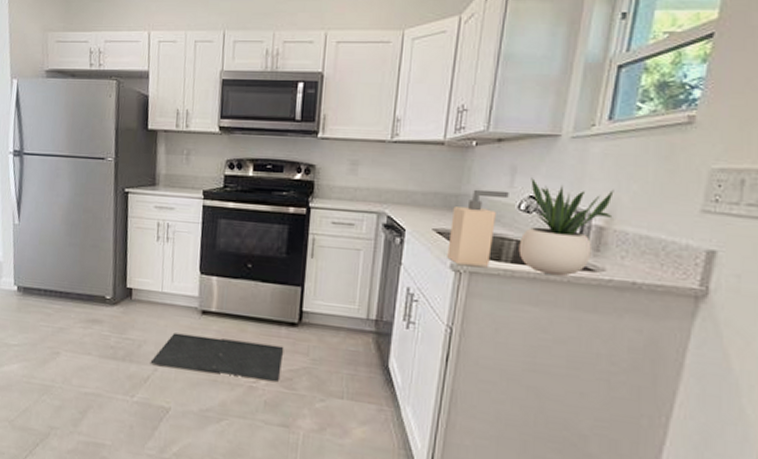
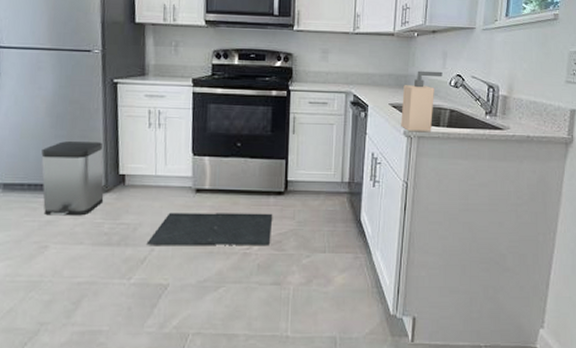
pedal bin: none [56,250,113,327] -> present [41,141,104,216]
potted plant: present [518,178,614,277] -> none [451,61,512,135]

